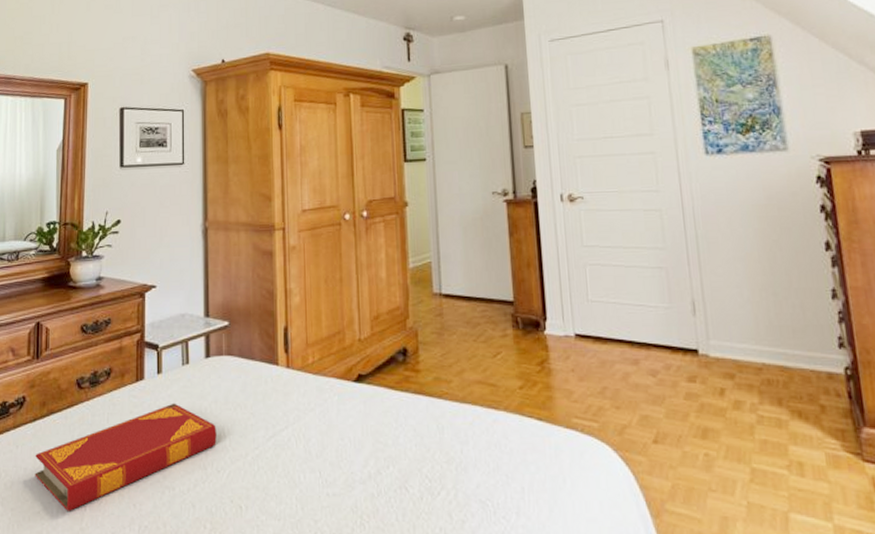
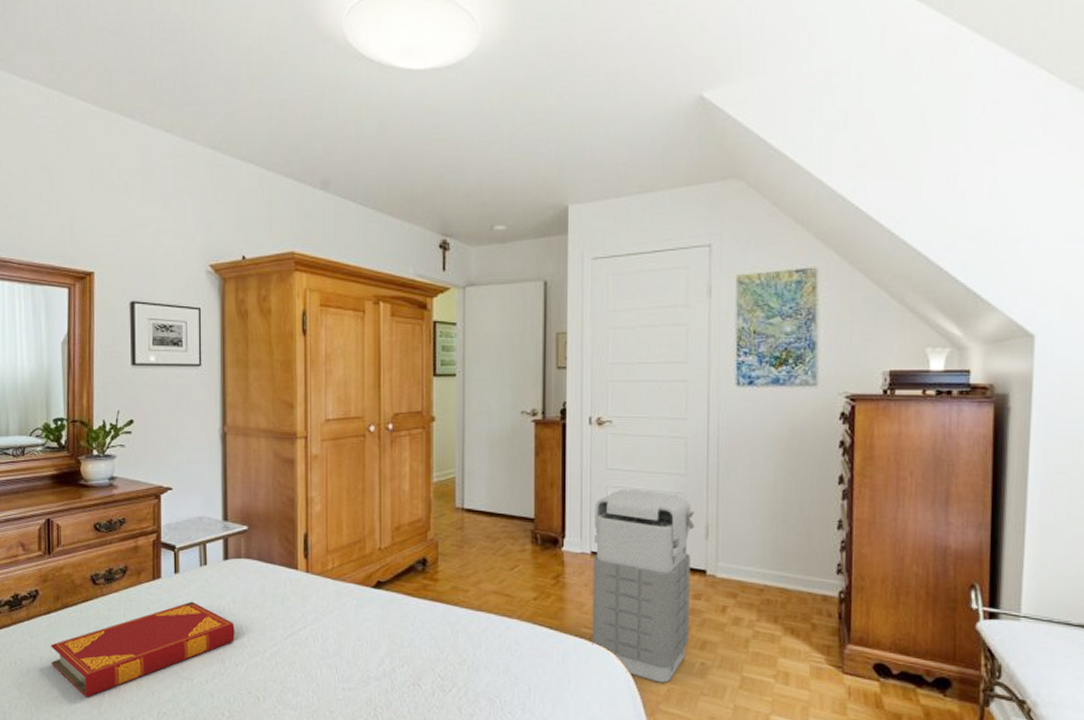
grenade: none [574,265,689,478] -> present [592,488,695,683]

